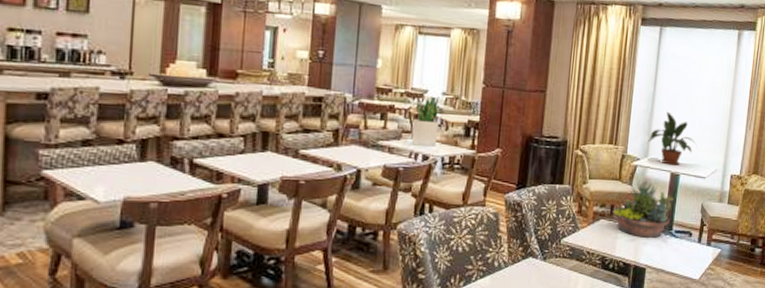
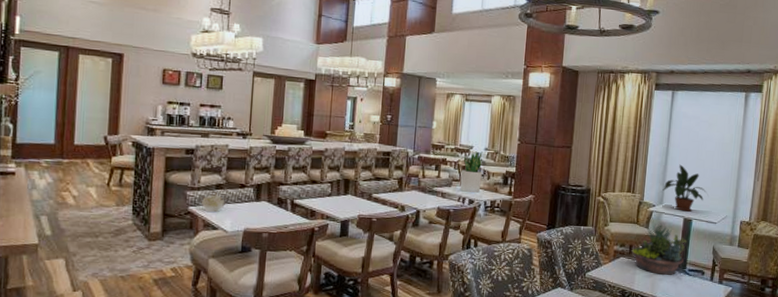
sugar bowl: none [56,148,100,178] -> present [198,191,228,213]

